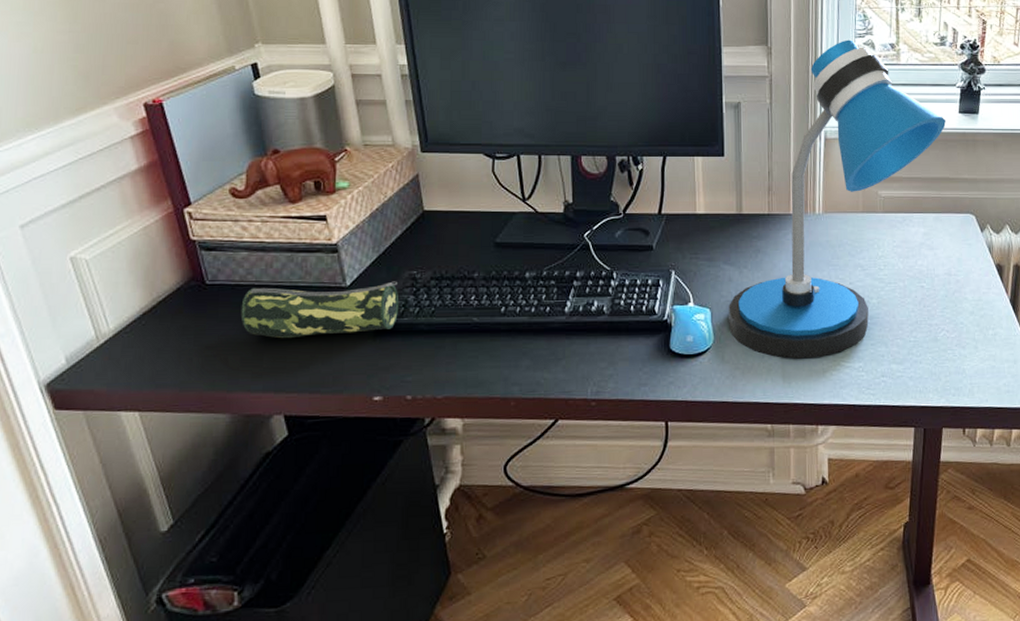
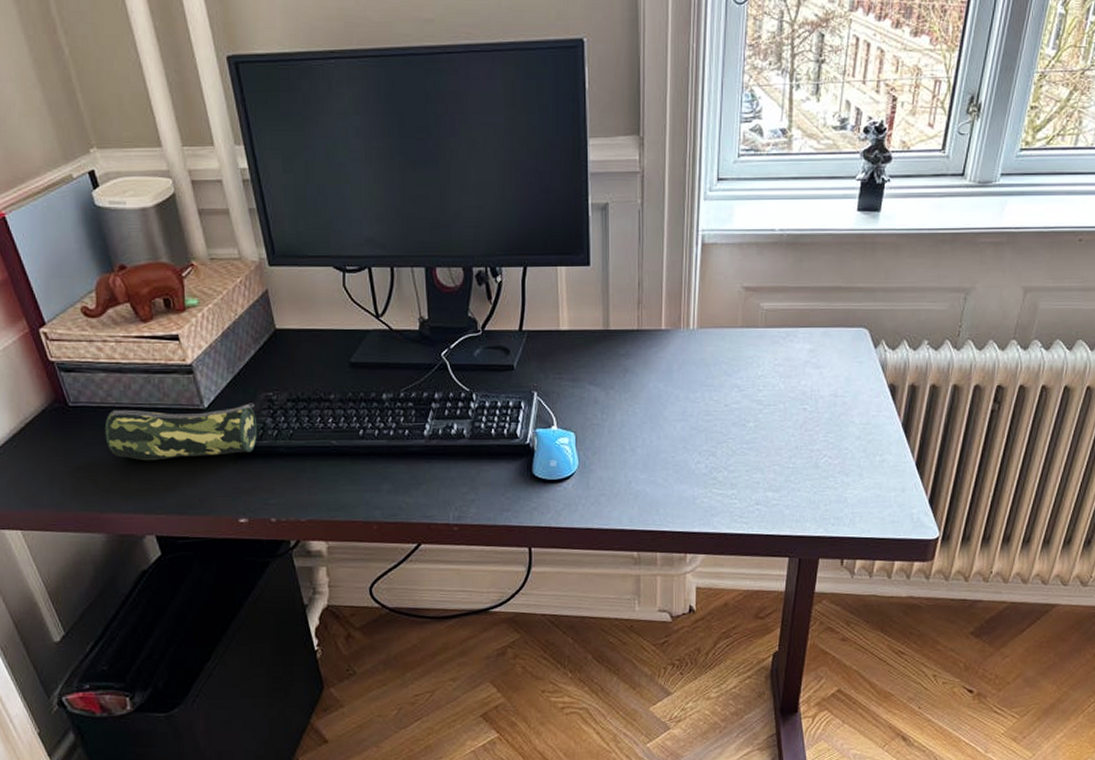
desk lamp: present [729,39,946,359] -> none [594,125,841,485]

